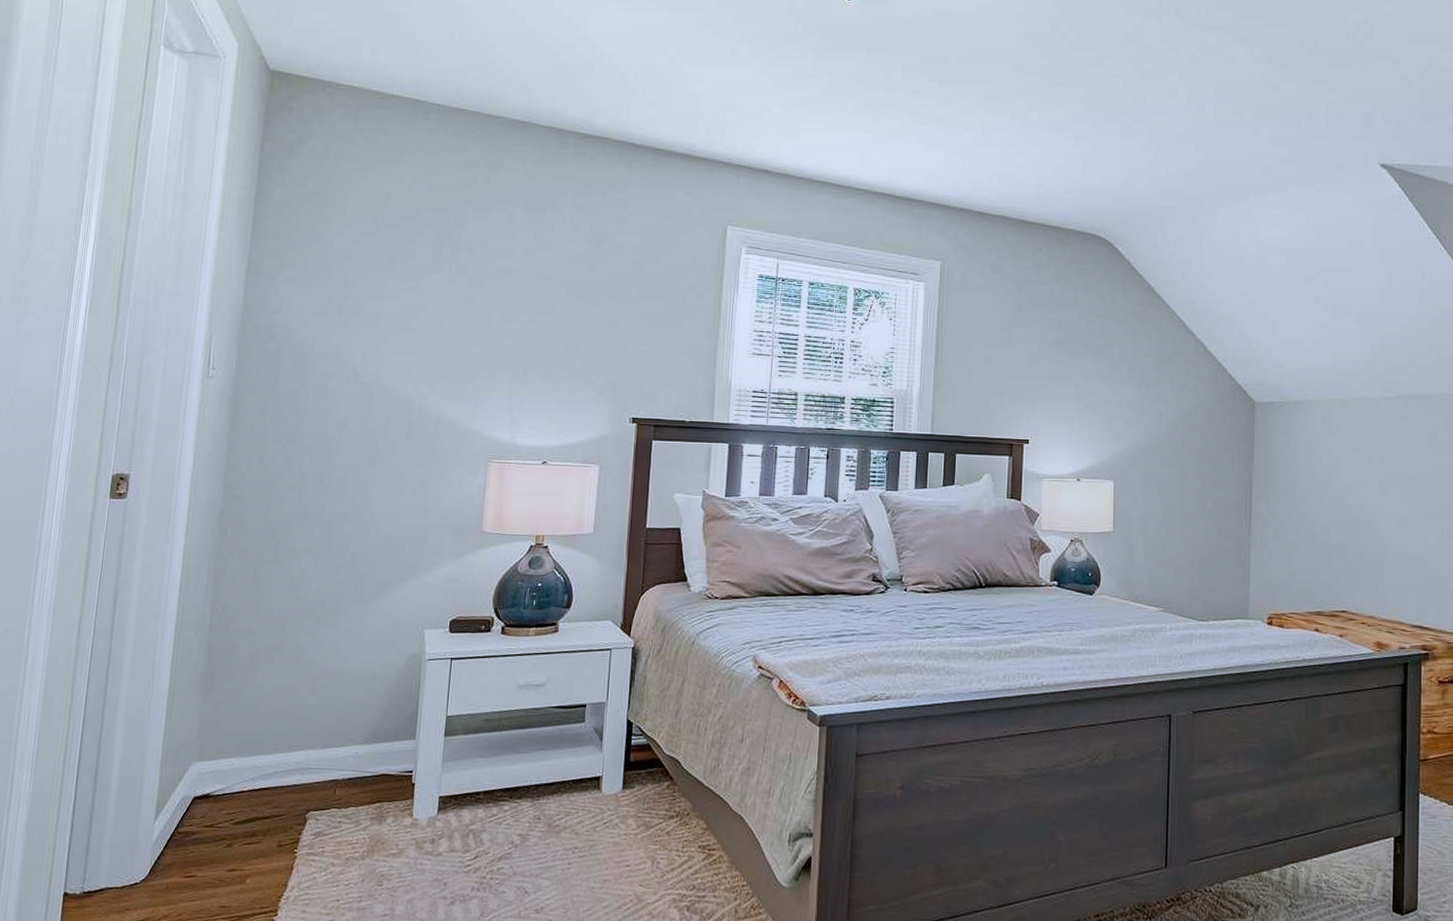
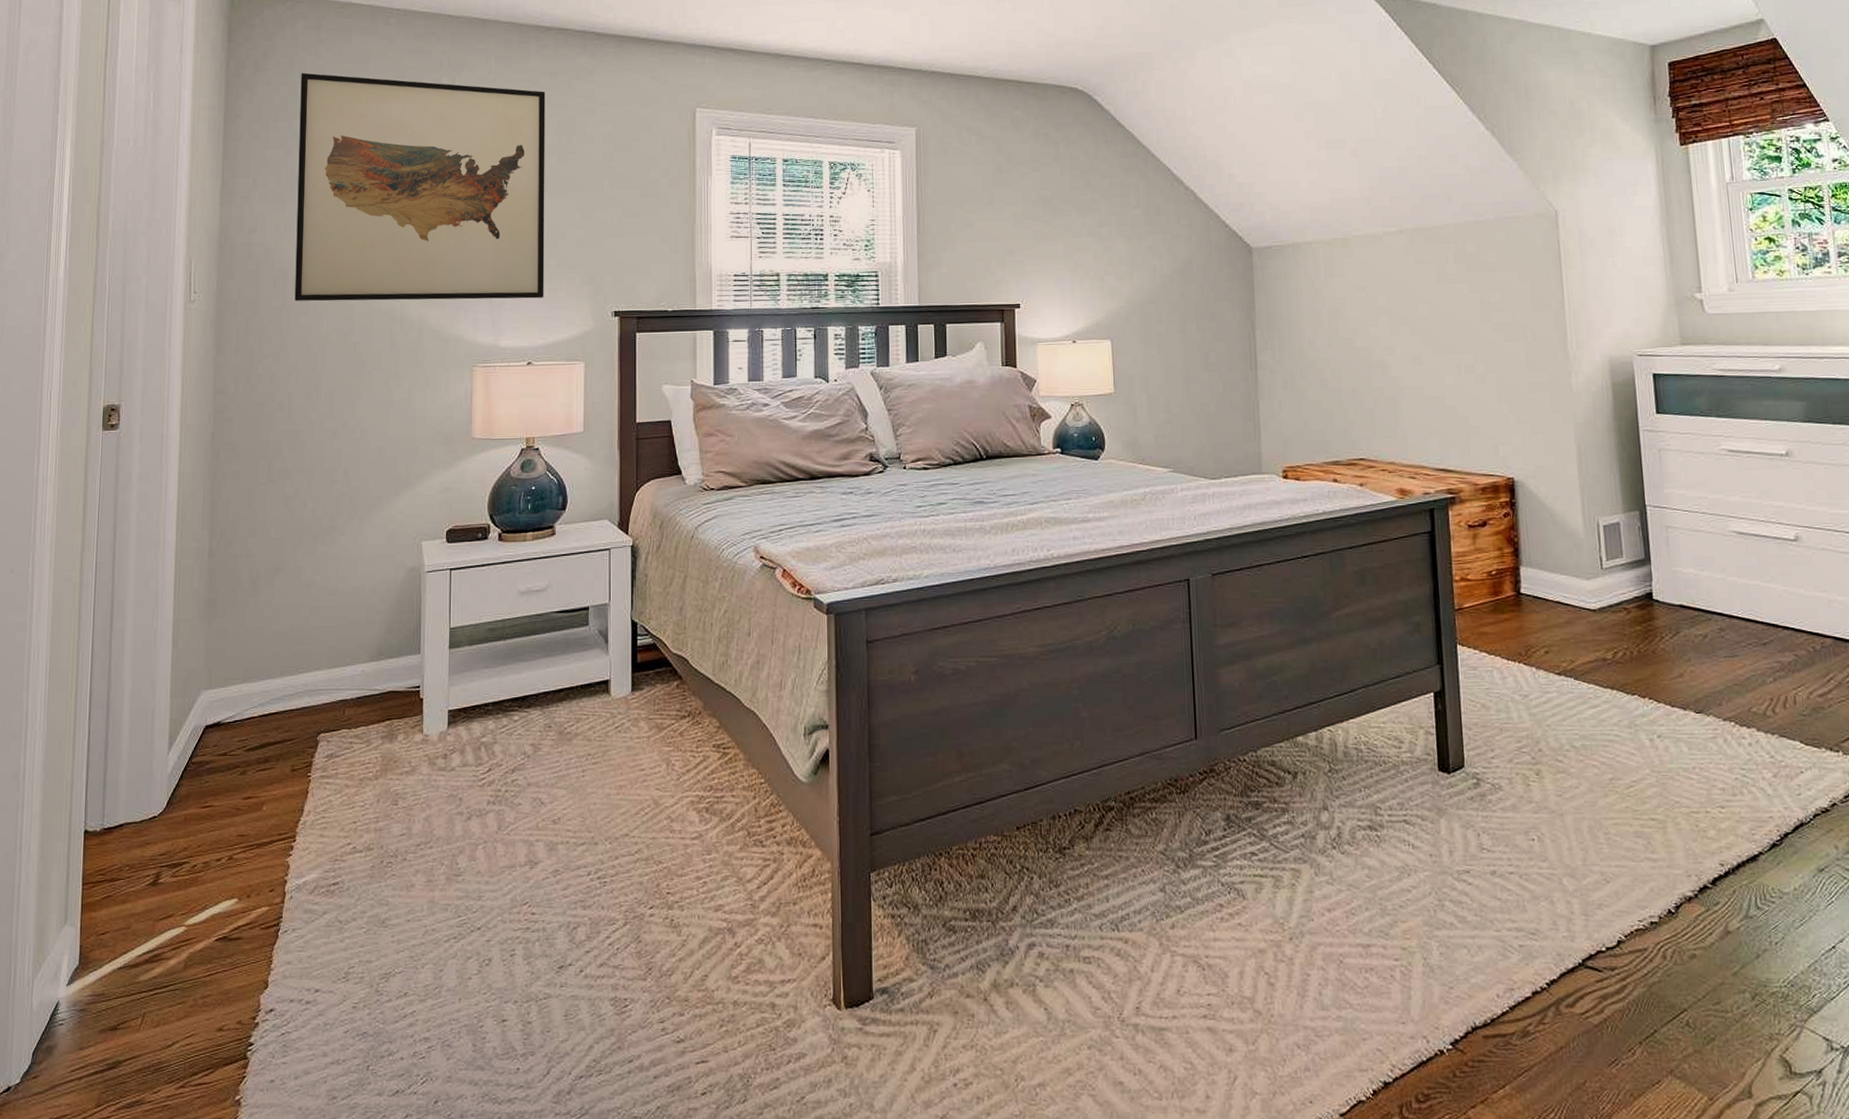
wall art: none [314,159,580,400] -> present [294,72,546,301]

